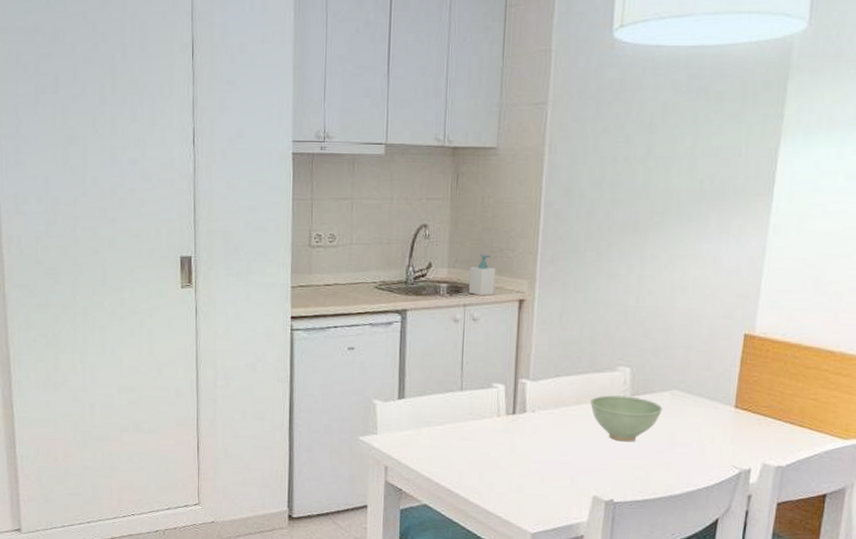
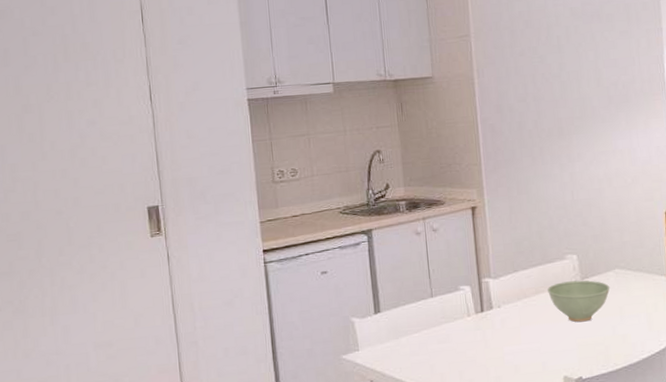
soap bottle: present [469,254,496,296] -> none [424,170,448,209]

